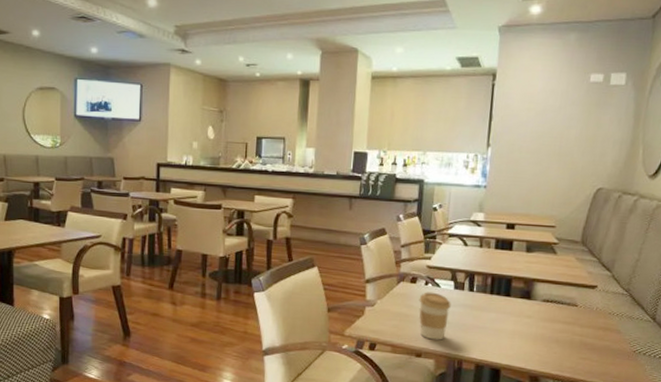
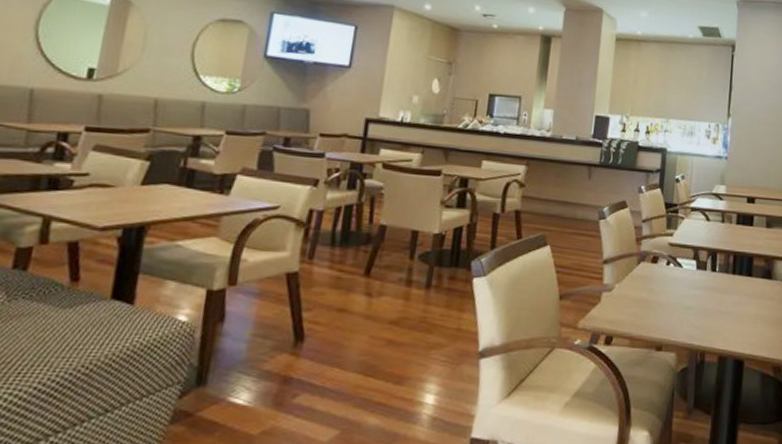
coffee cup: present [419,292,451,340] -> none [660,273,694,329]

